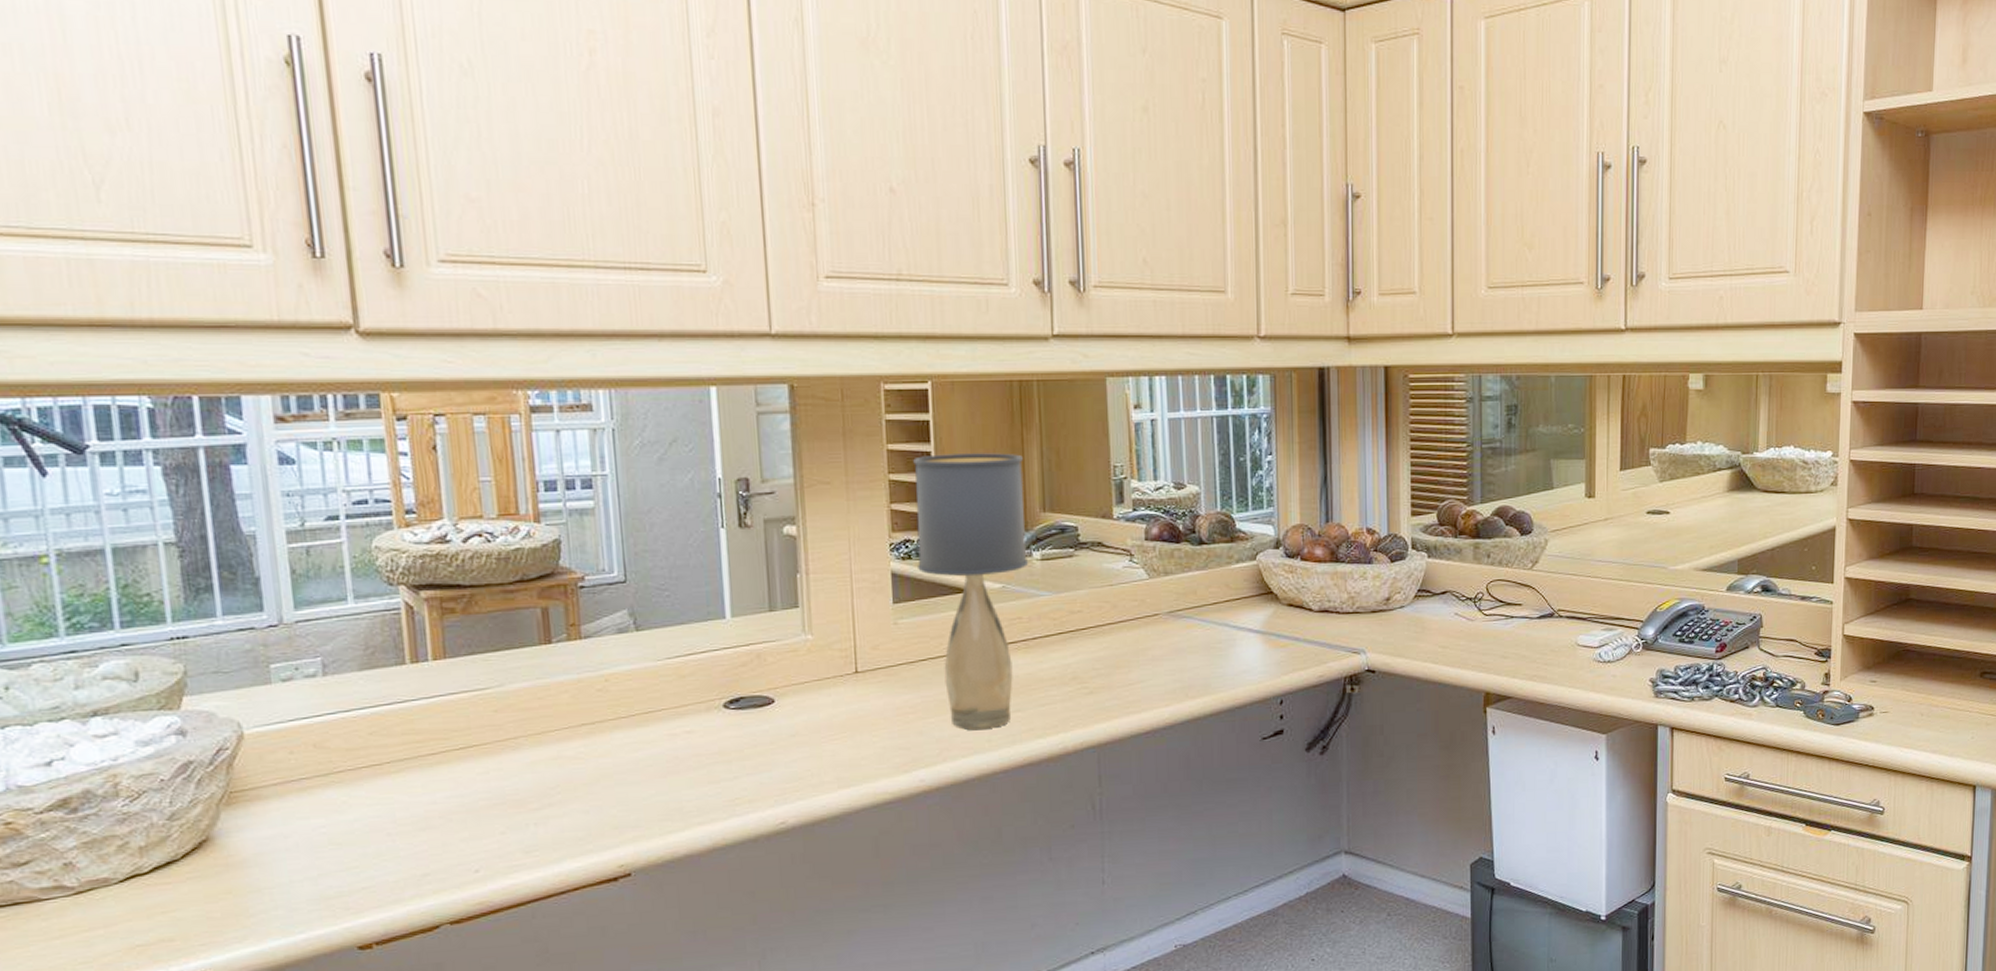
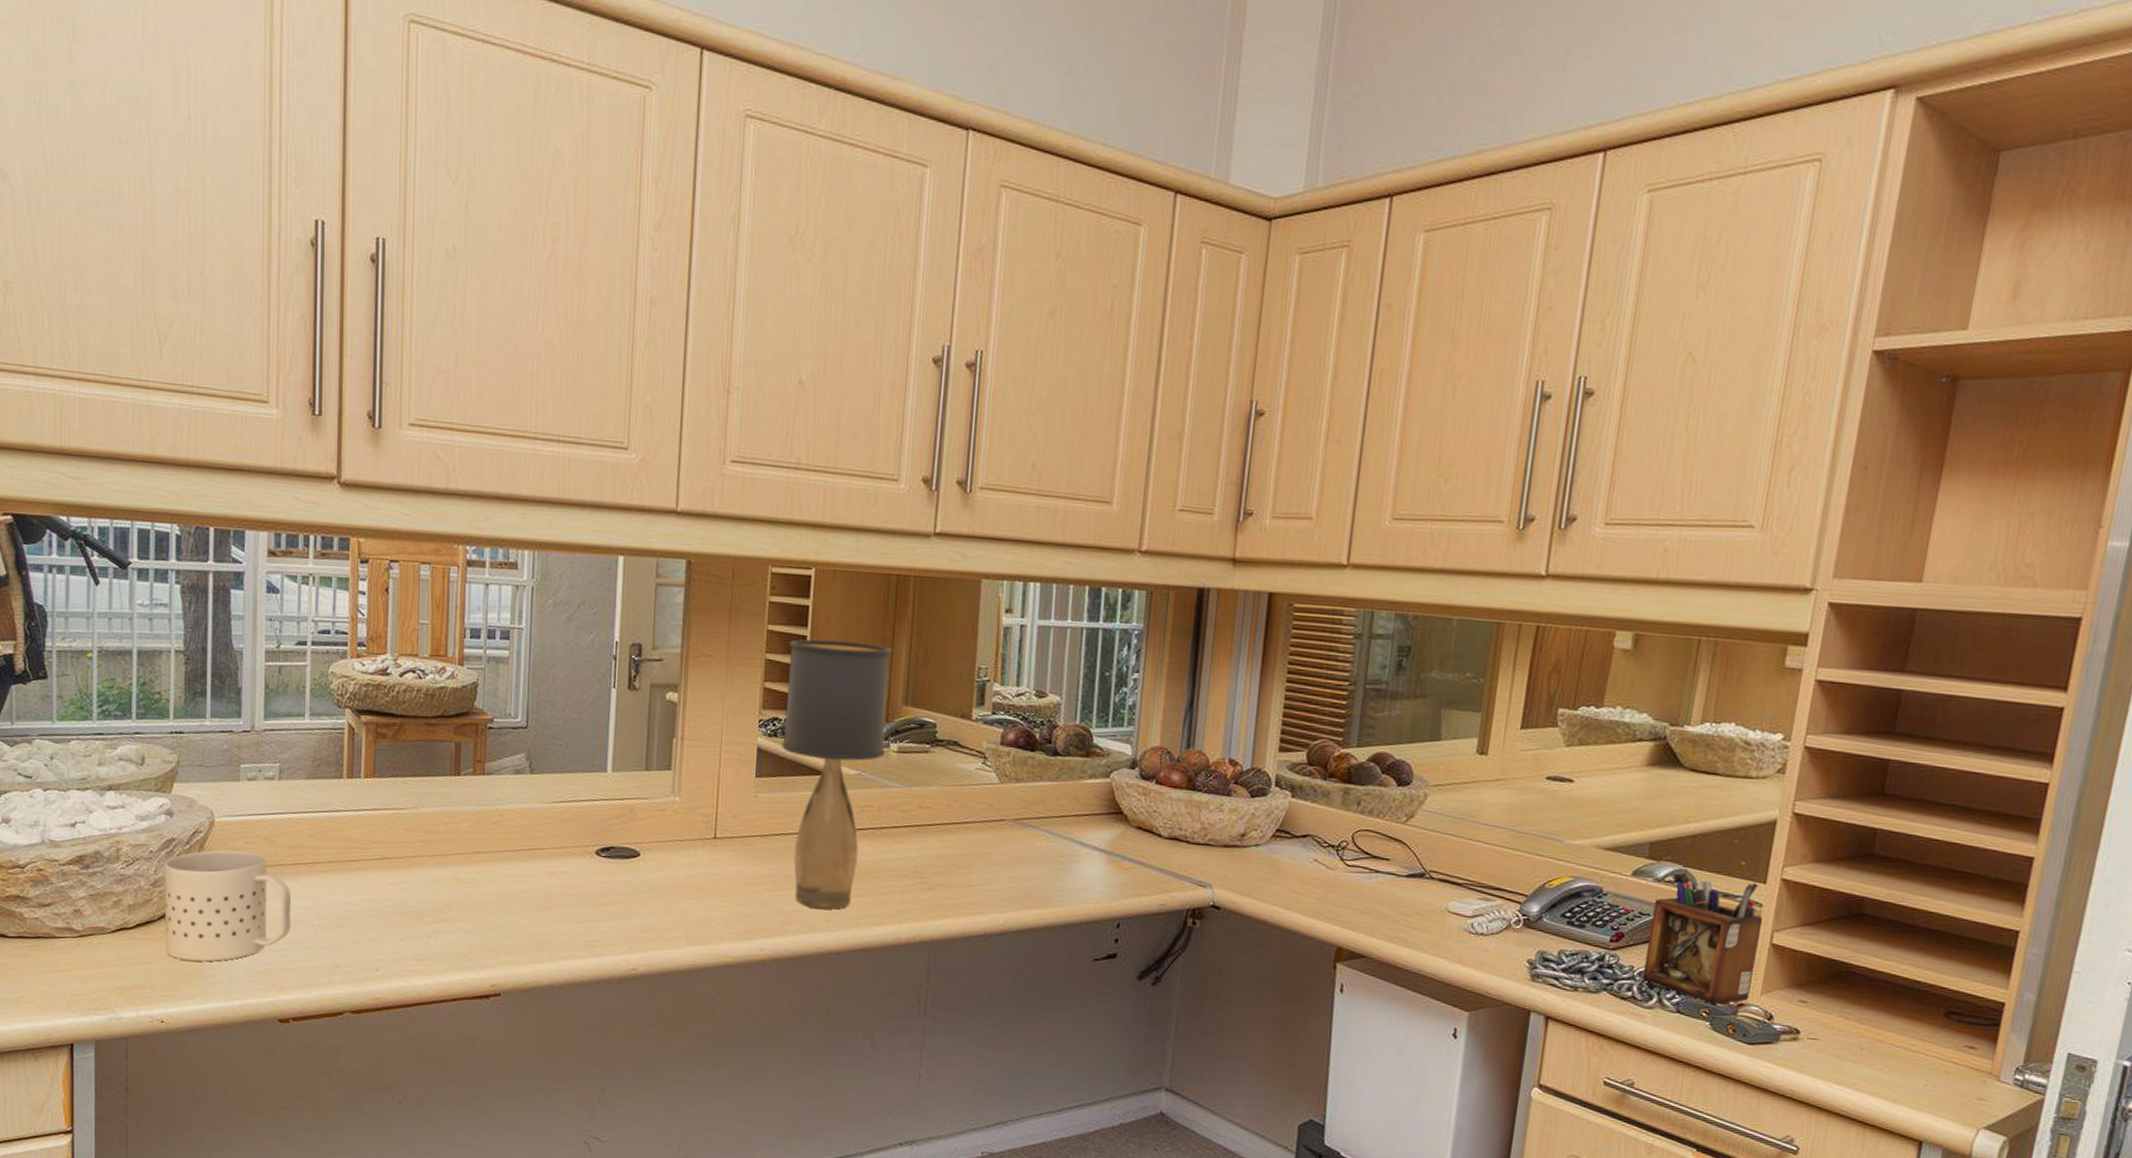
mug: none [182,762,361,900] -> present [164,850,292,962]
desk organizer: none [1745,579,1835,695] -> present [1642,869,1763,1004]

